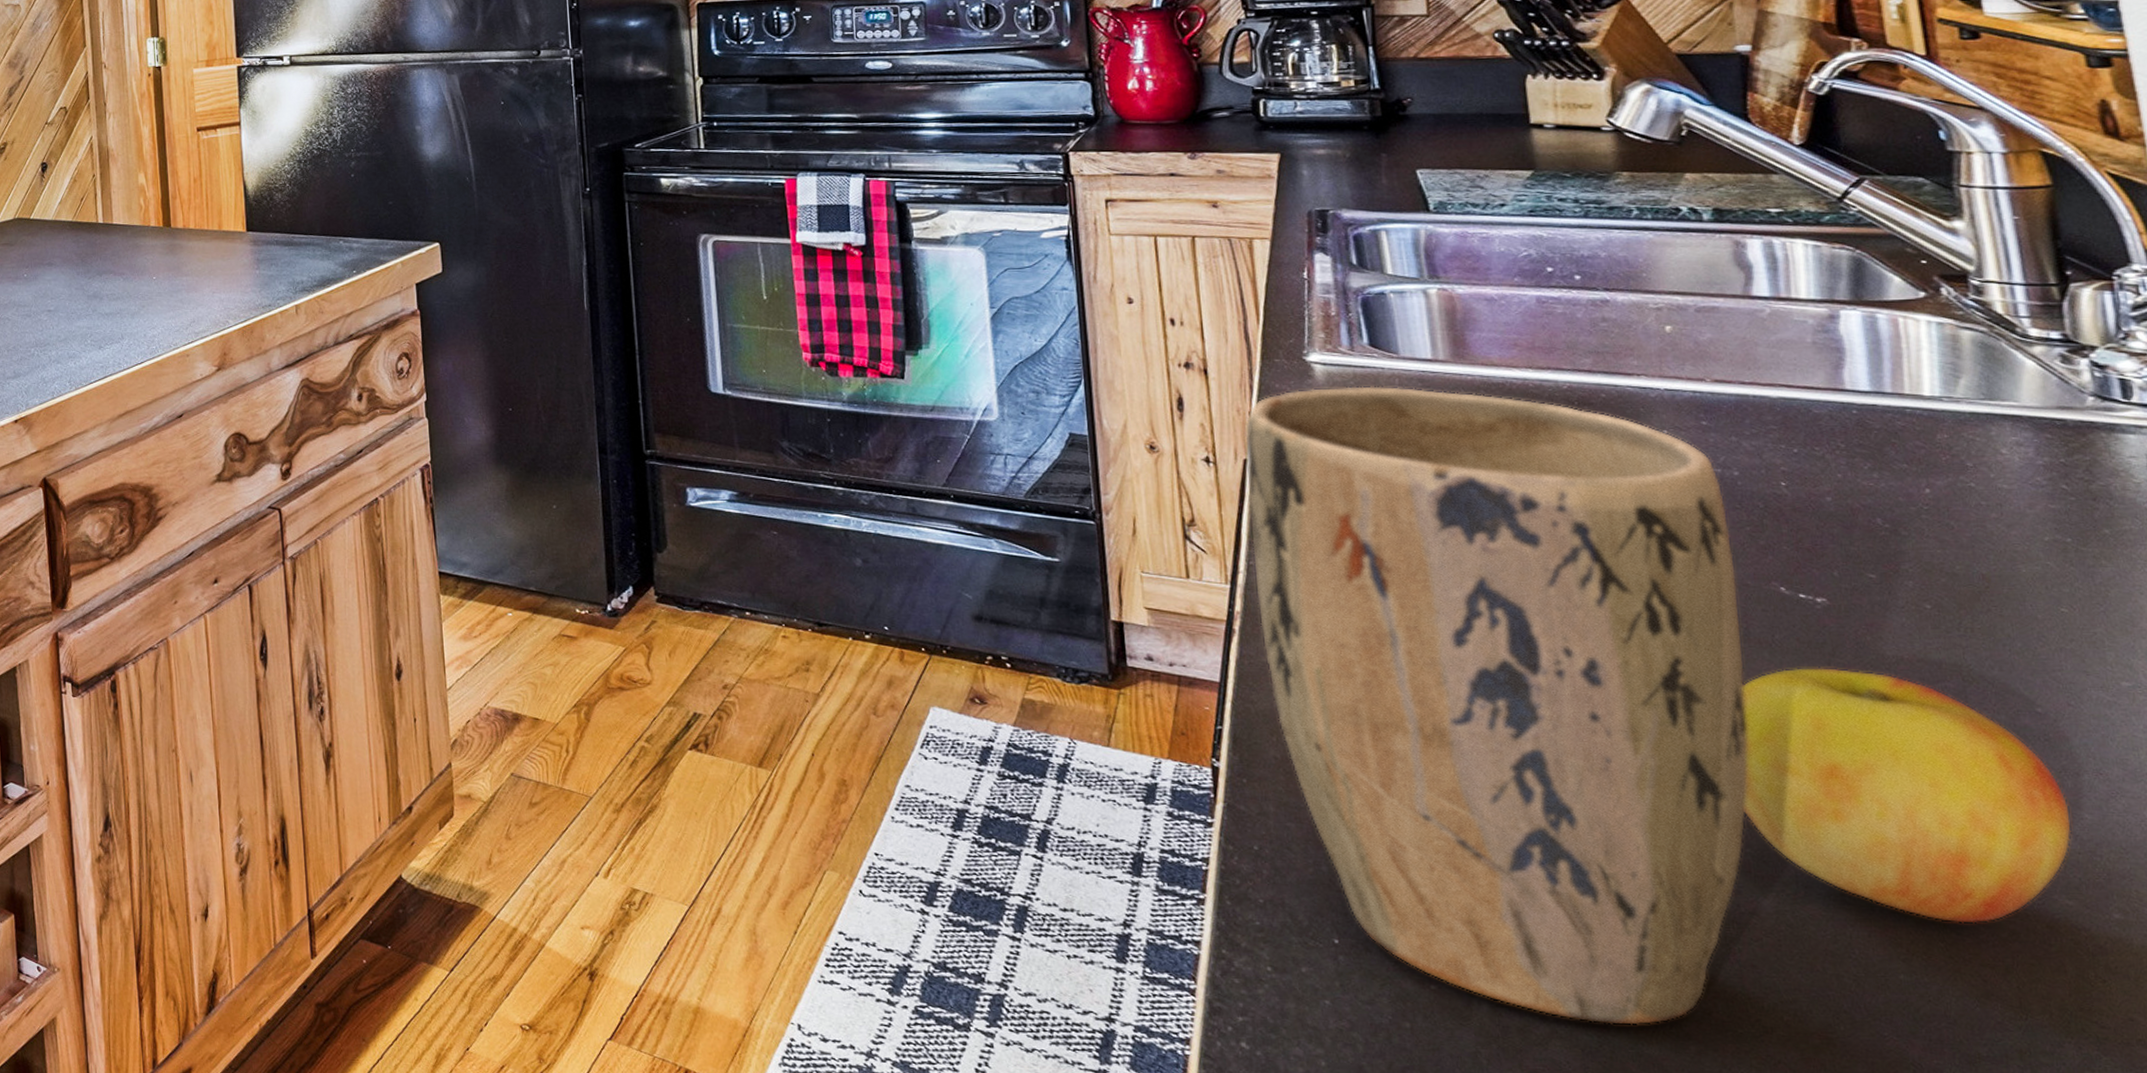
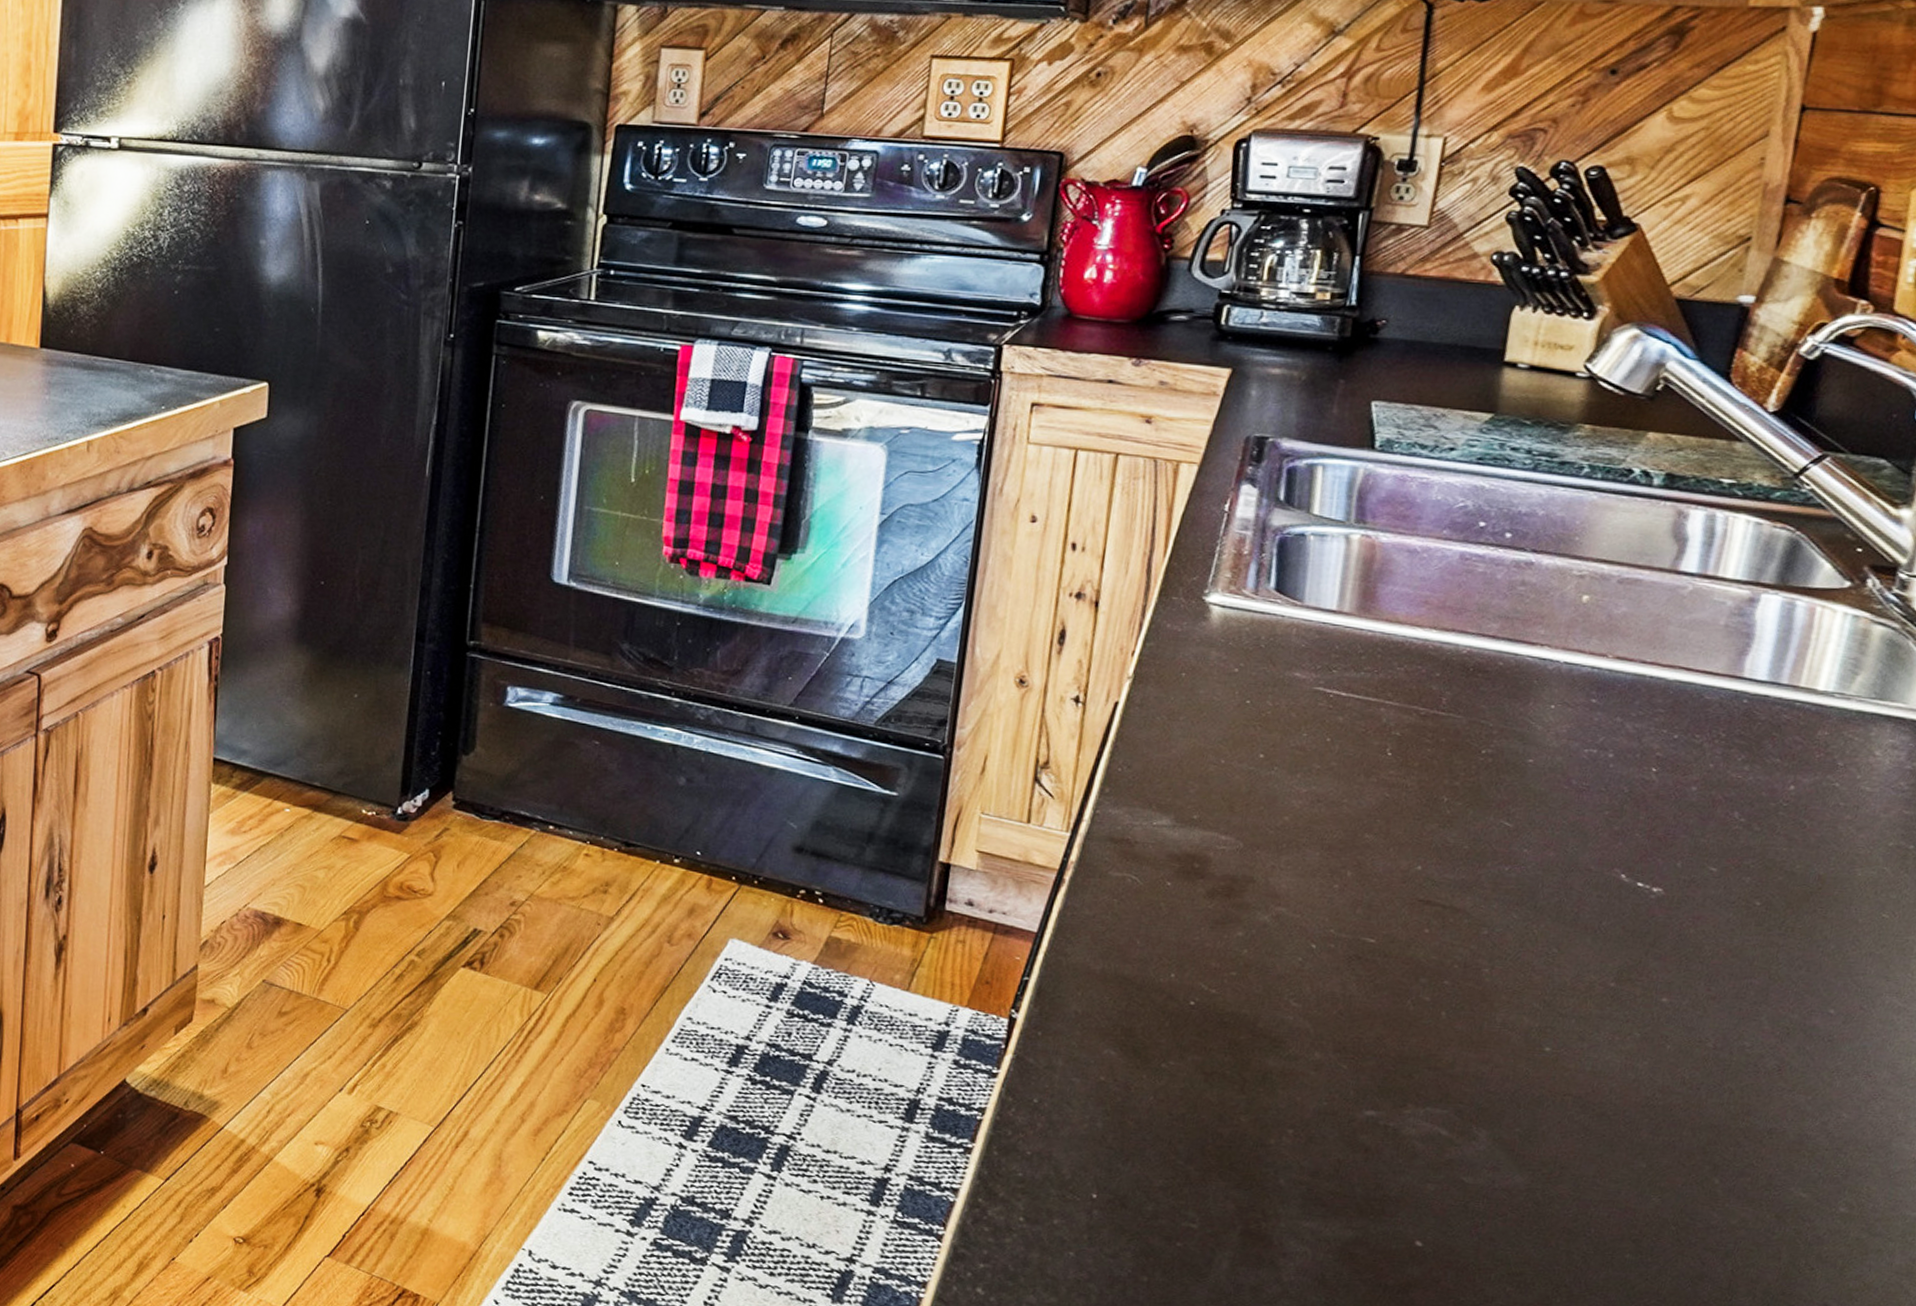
plant pot: present [1244,386,1748,1026] -> none [1087,631,1593,1290]
apple: present [1743,666,2072,924] -> none [1524,955,1832,1211]

